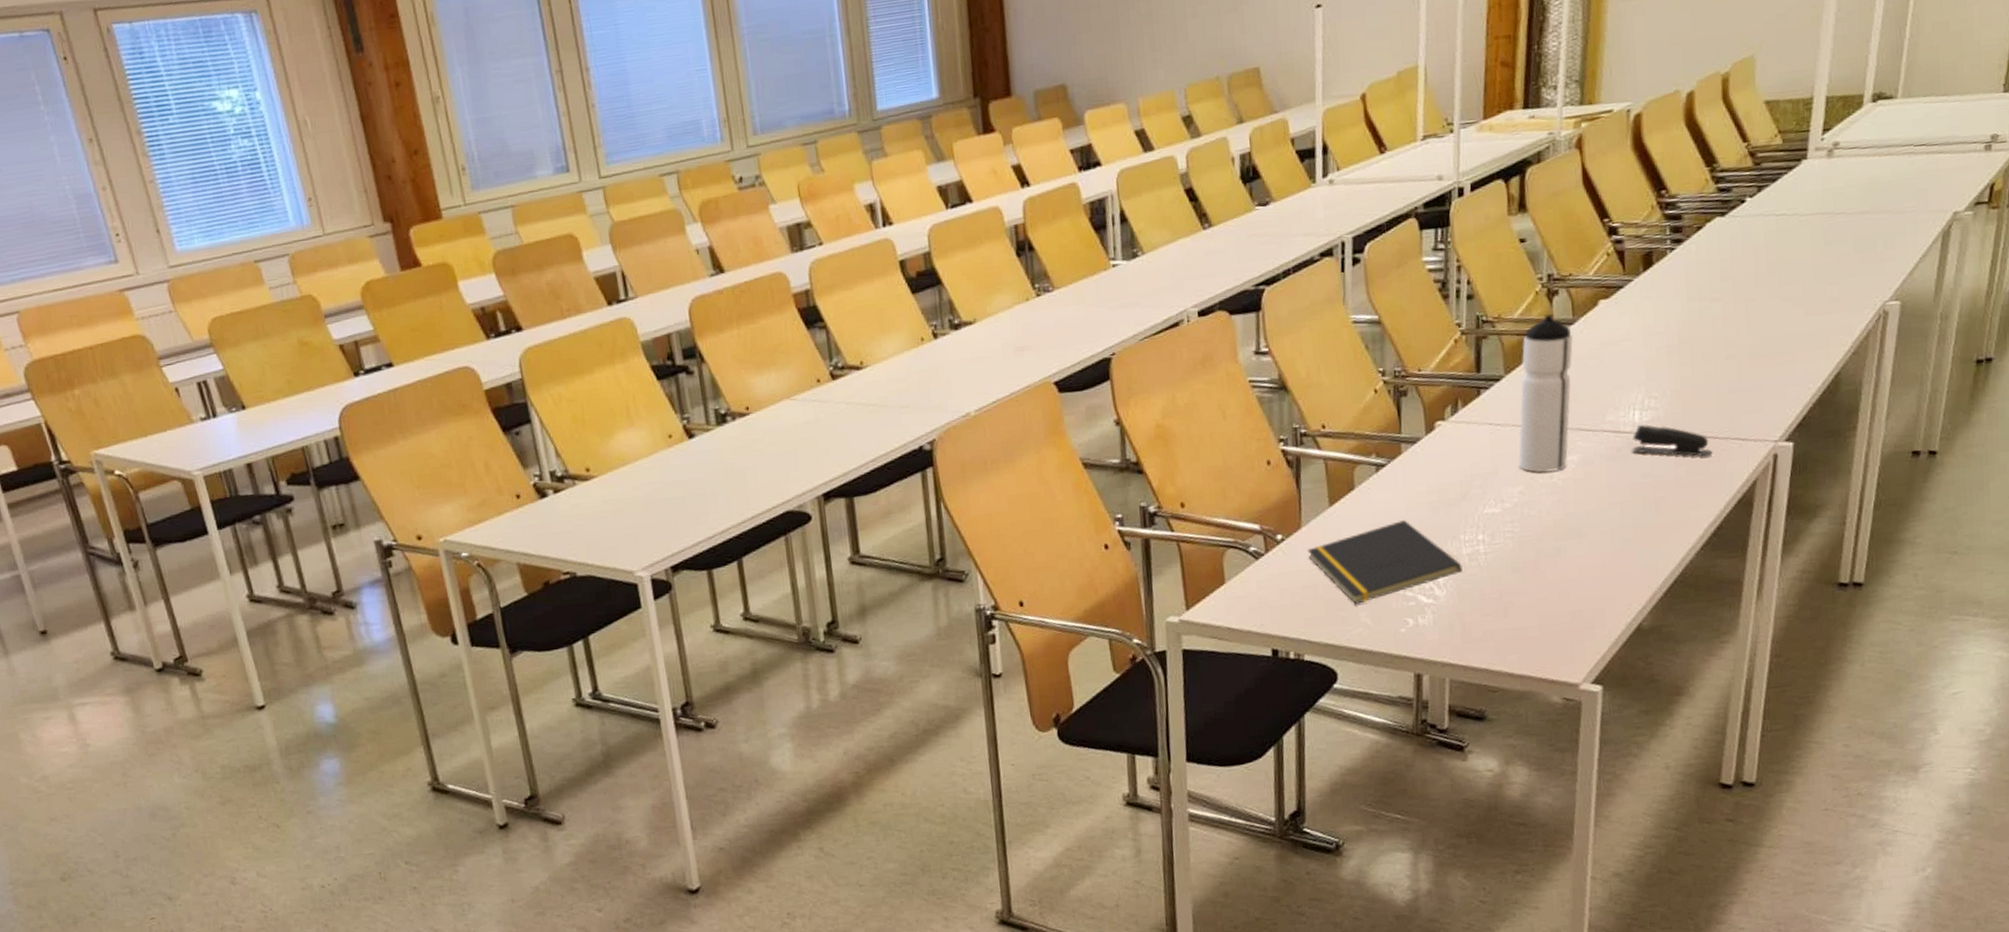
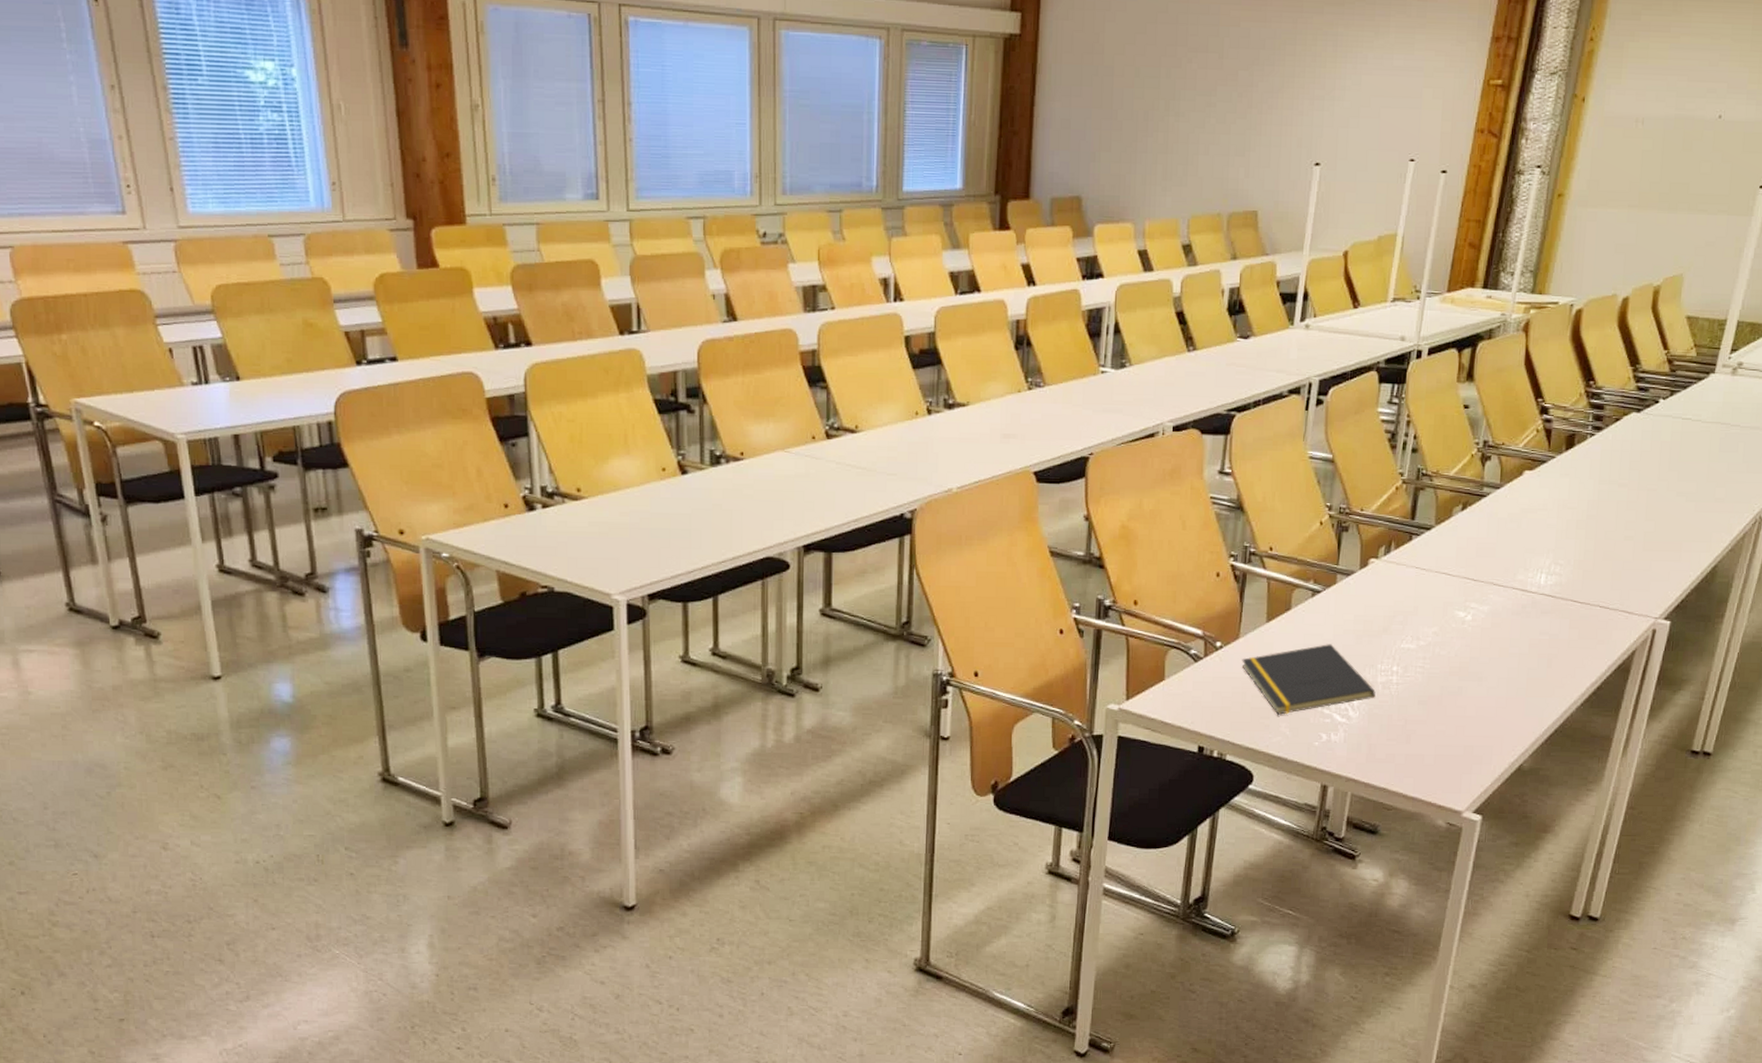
water bottle: present [1518,314,1573,473] -> none [1437,477,1498,618]
stapler: present [1632,425,1713,457] -> none [1535,588,1602,624]

